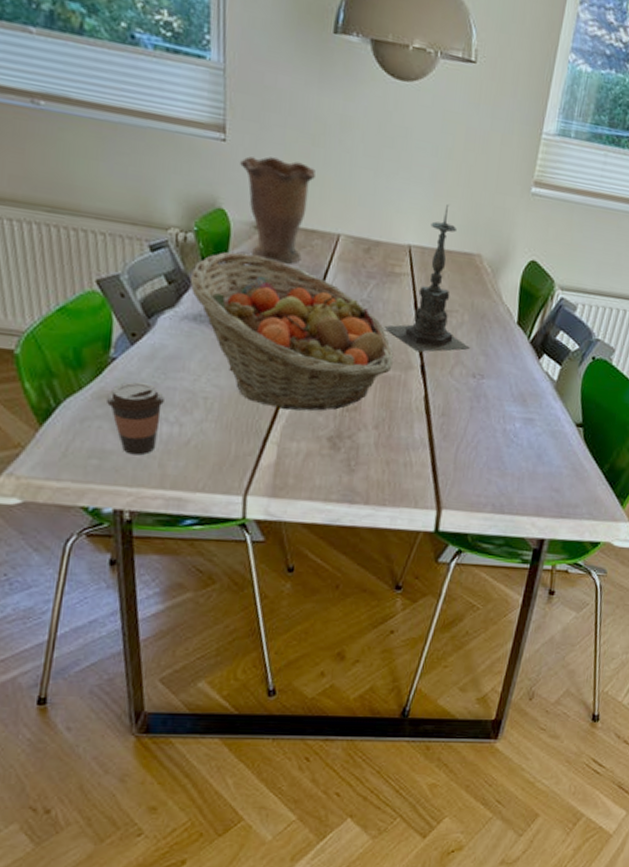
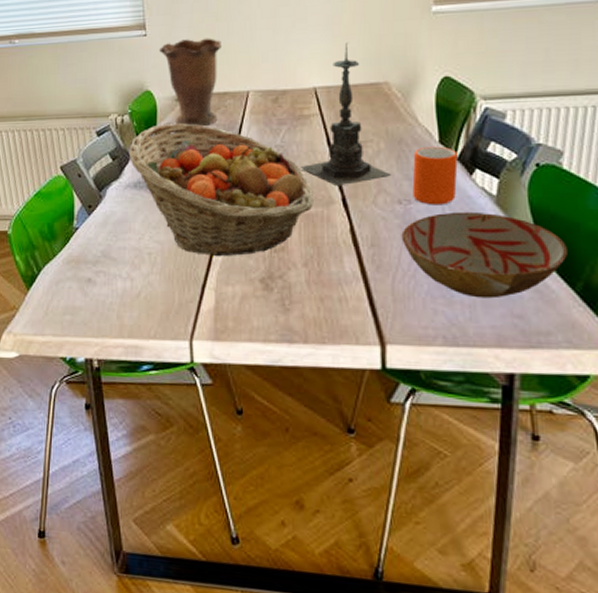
coffee cup: present [105,382,164,456] -> none [73,246,117,309]
bowl: none [470,391,603,473] -> present [401,211,567,299]
mug: none [486,325,531,384] -> present [412,146,458,205]

